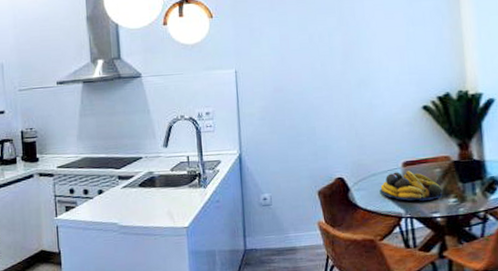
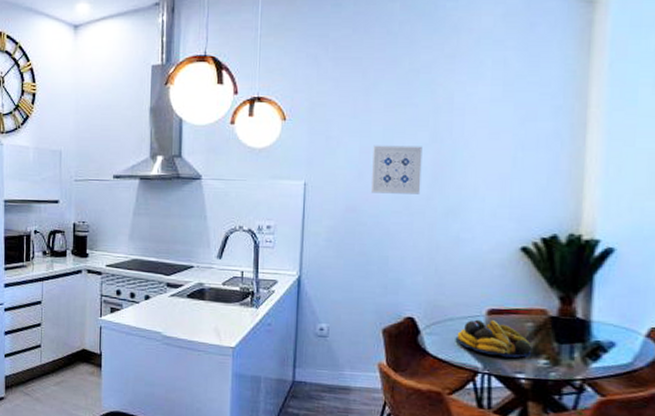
wall art: none [291,30,336,74] -> present [370,145,423,194]

